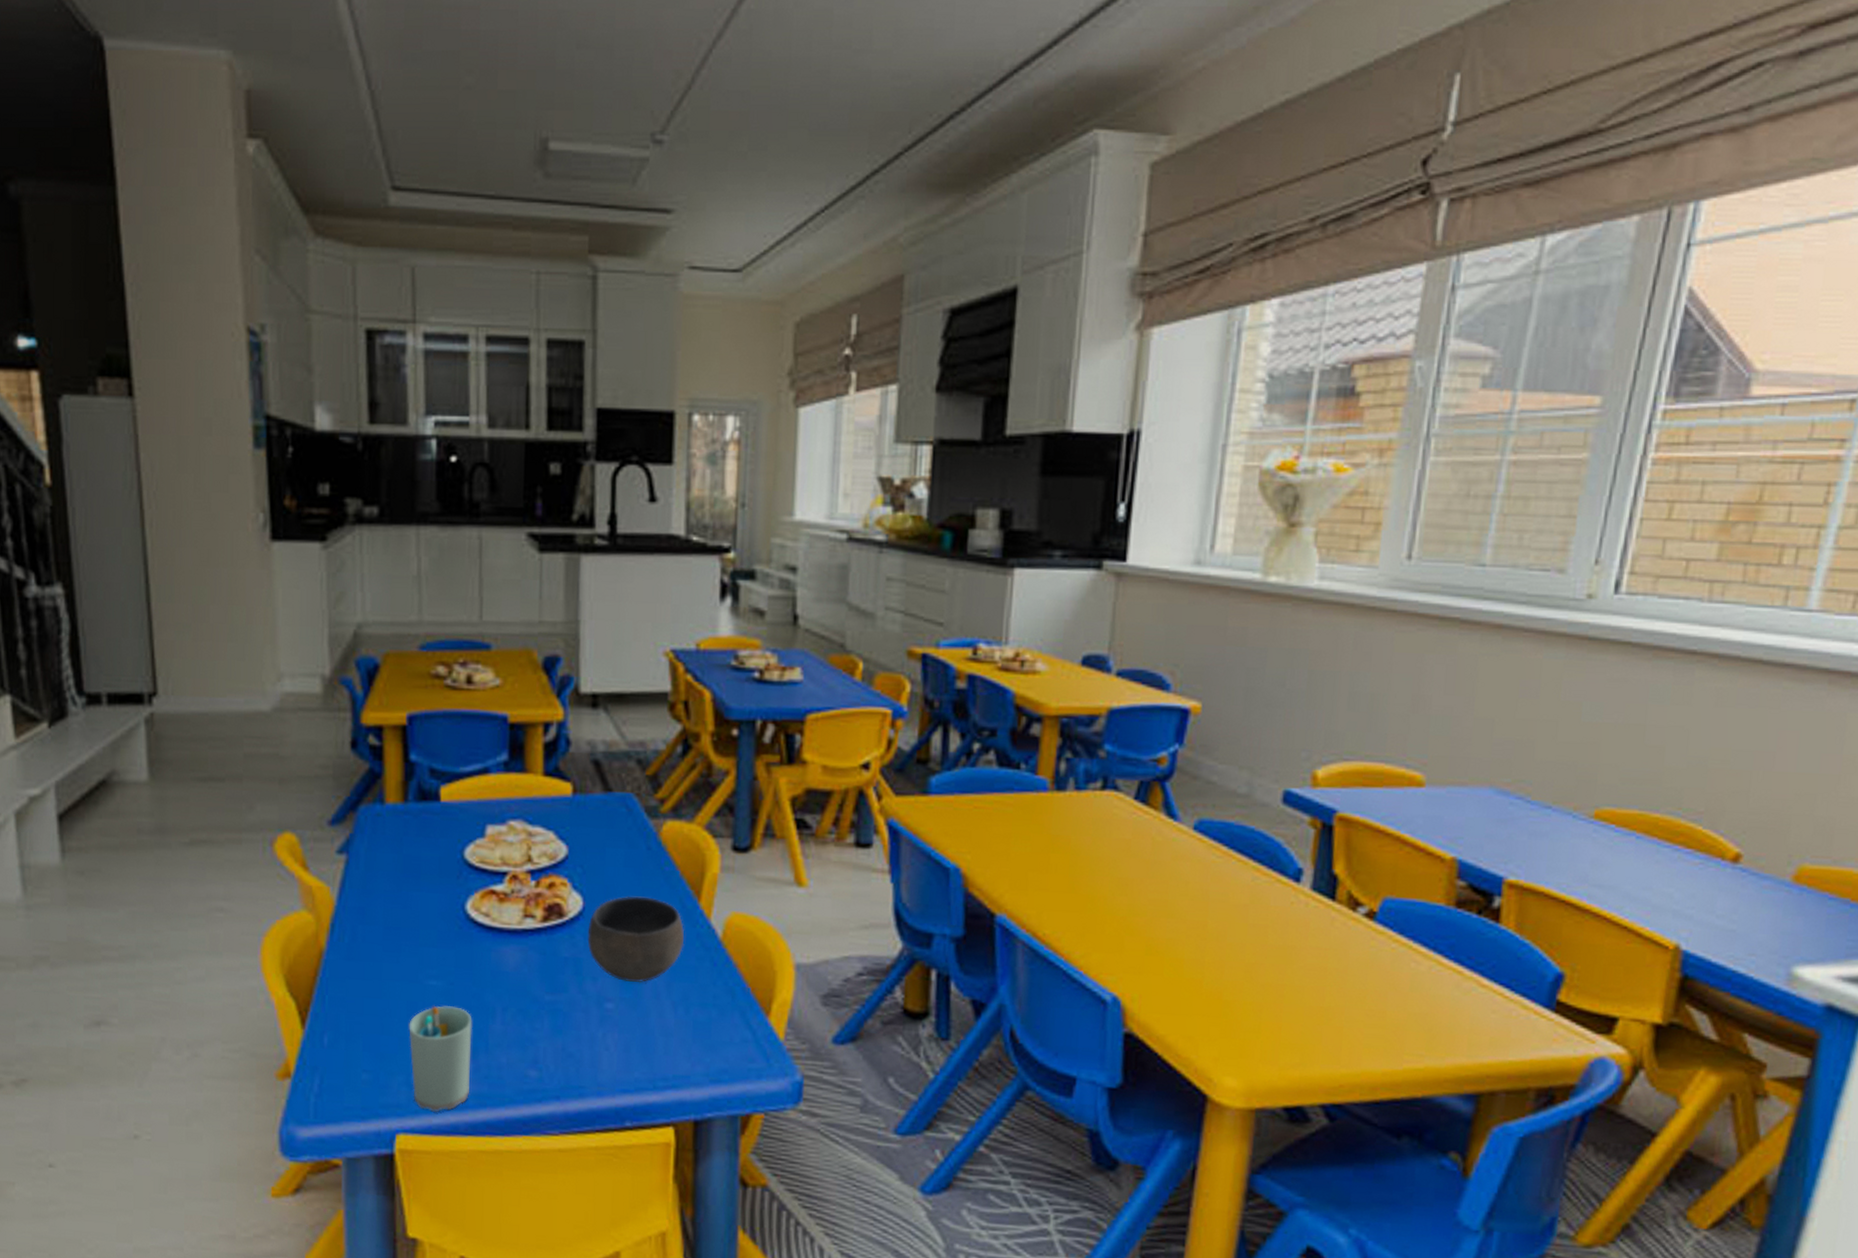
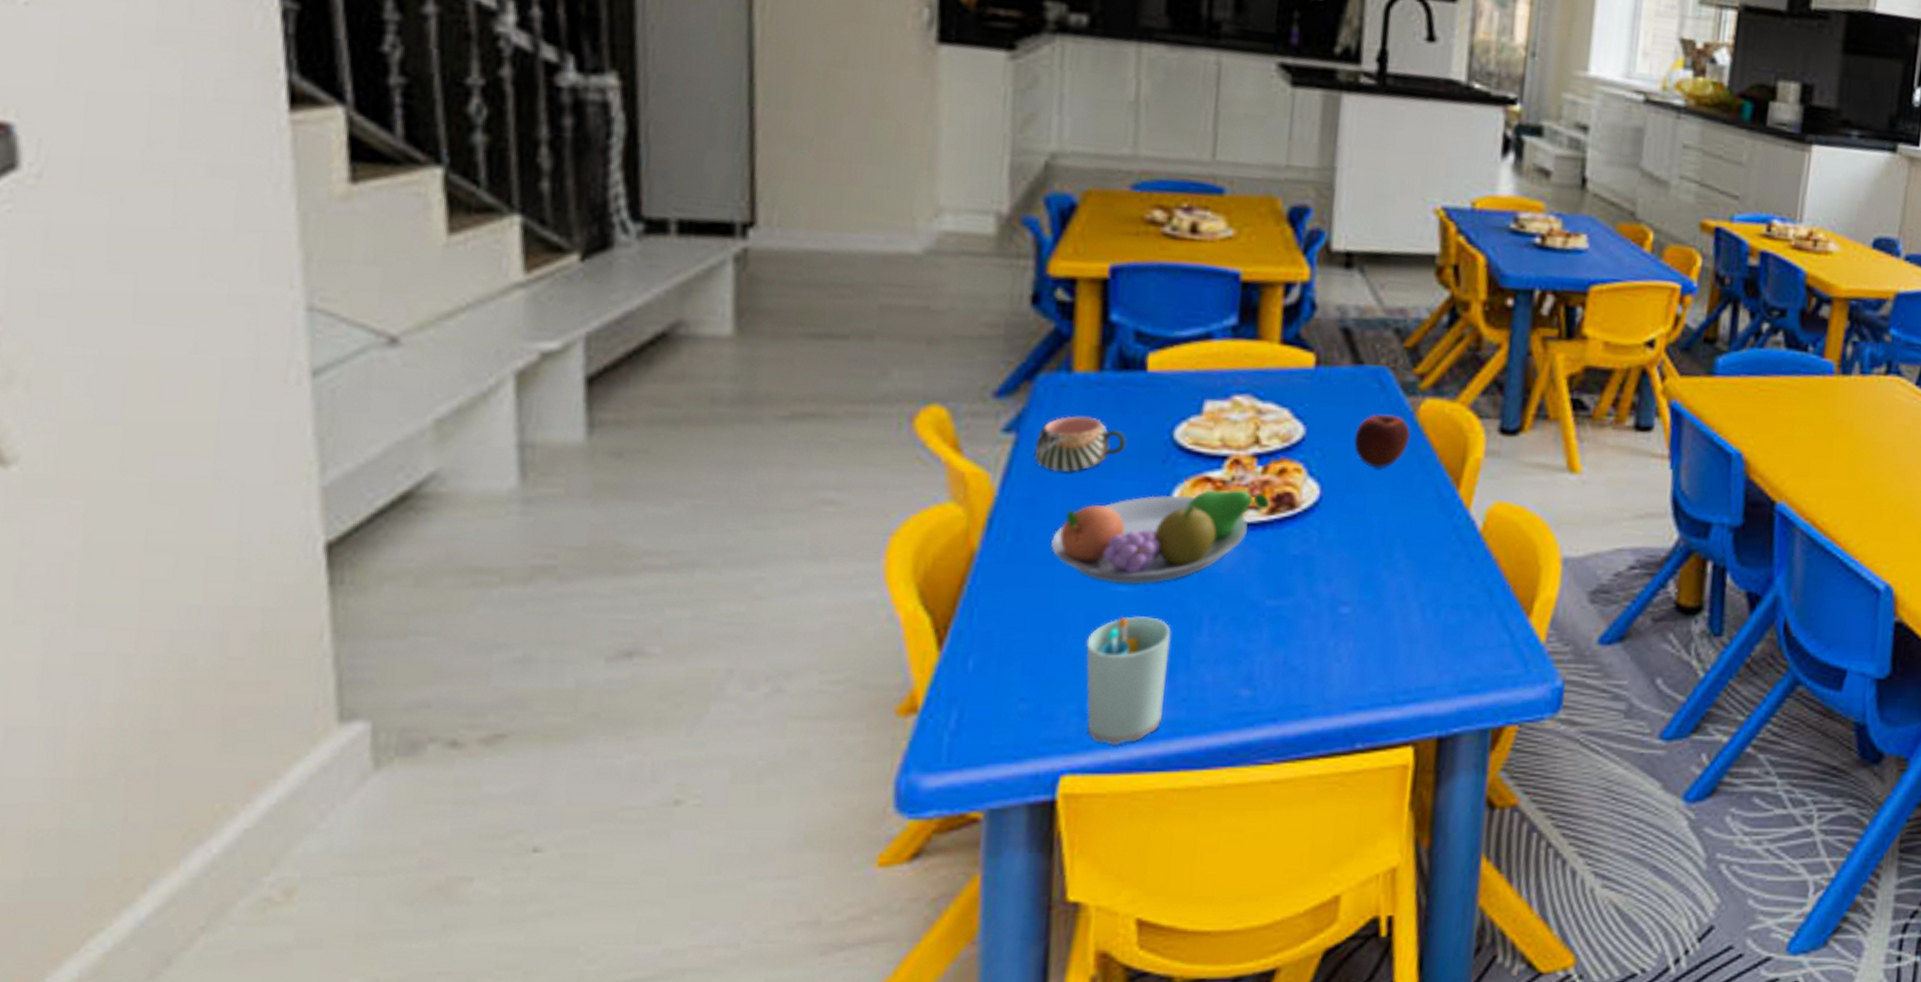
mug: none [361,839,428,886] -> present [1034,416,1126,473]
fruit bowl: none [378,901,544,980] -> present [1051,489,1271,585]
bowl: present [587,896,685,983] -> none [1322,483,1439,583]
apple: none [608,835,656,883] -> present [1354,414,1411,469]

